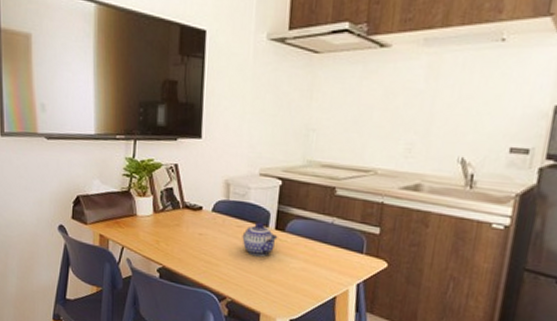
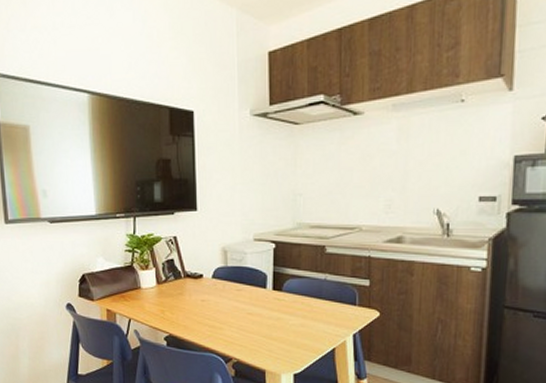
teapot: present [242,222,278,257] -> none [242,284,276,317]

